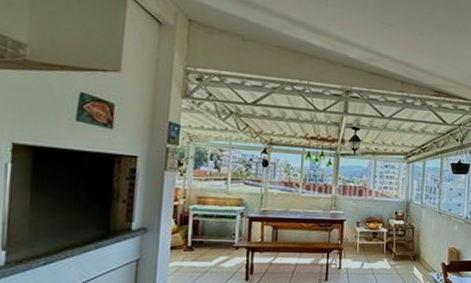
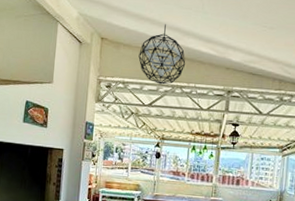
pendant light: none [238,10,297,81] -> present [138,24,186,85]

